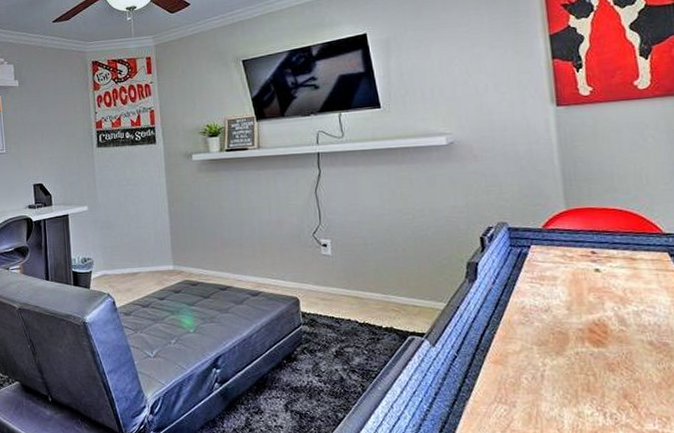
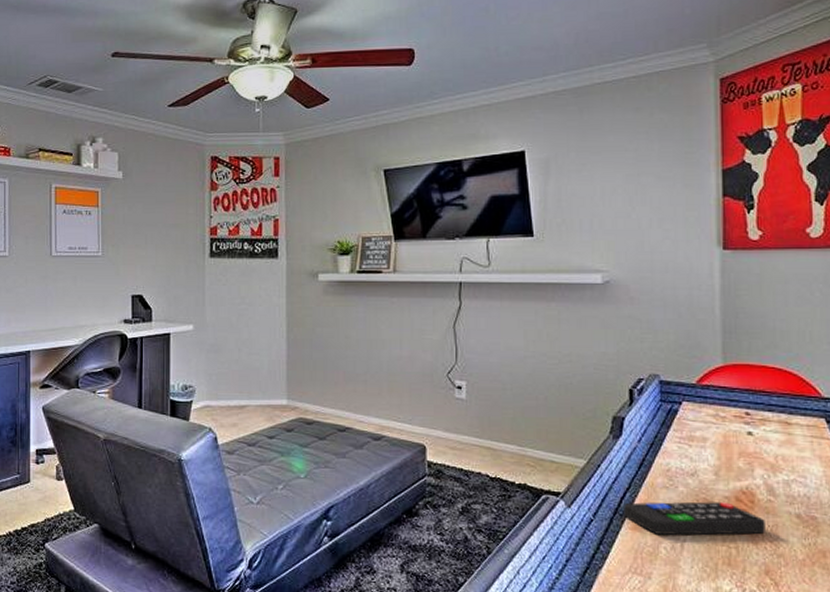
remote control: none [484,334,620,366] -> present [624,501,765,536]

